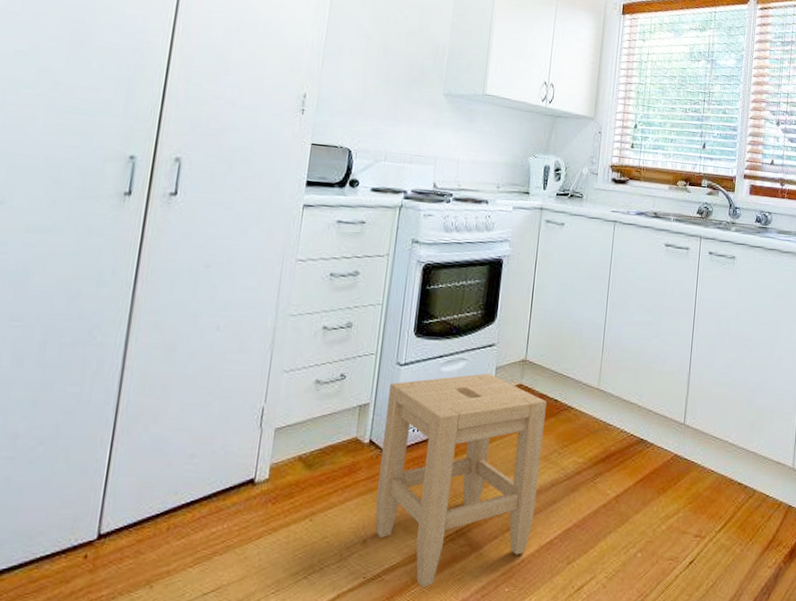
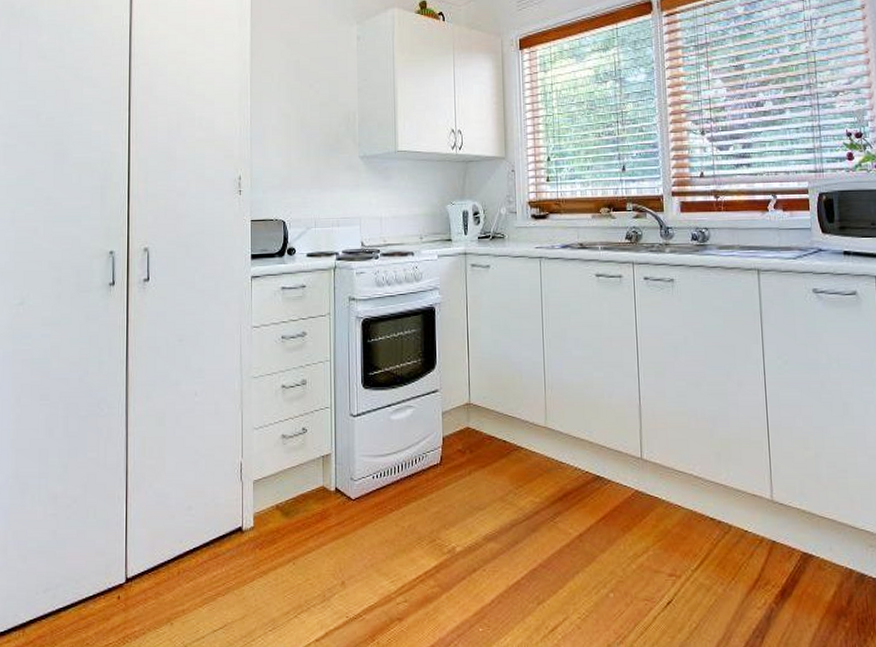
stool: present [376,373,547,588] -> none [346,418,498,627]

